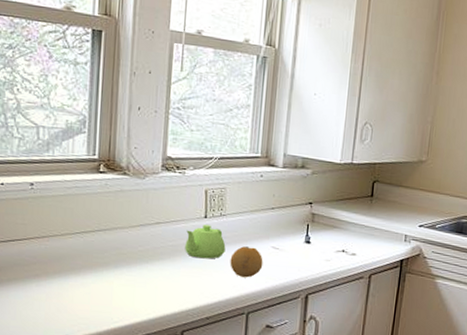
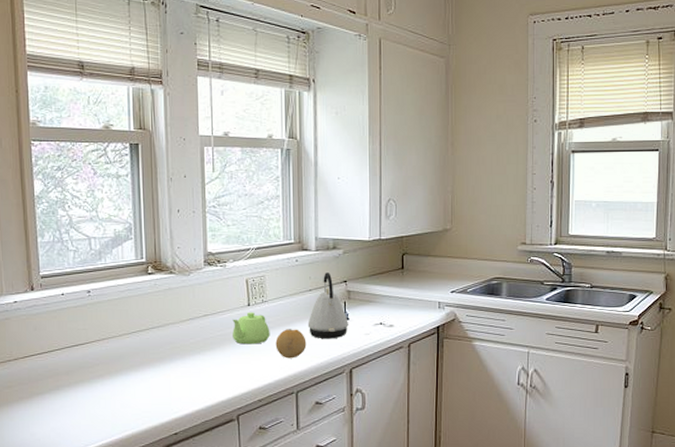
kettle: none [266,192,310,262] -> present [307,273,348,339]

